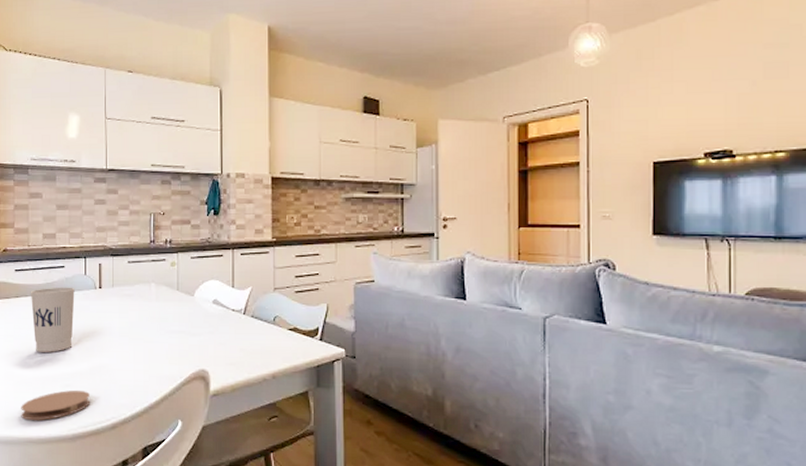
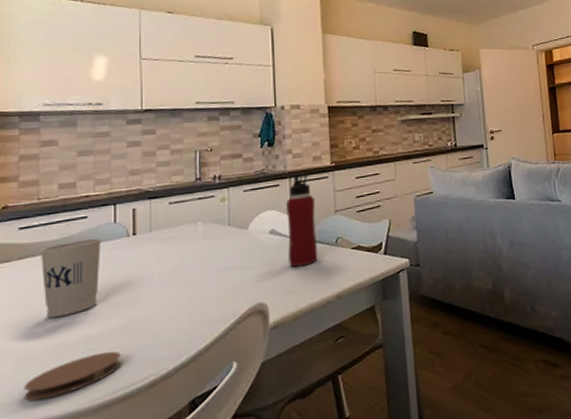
water bottle: none [229,246,256,340] -> present [287,173,318,268]

